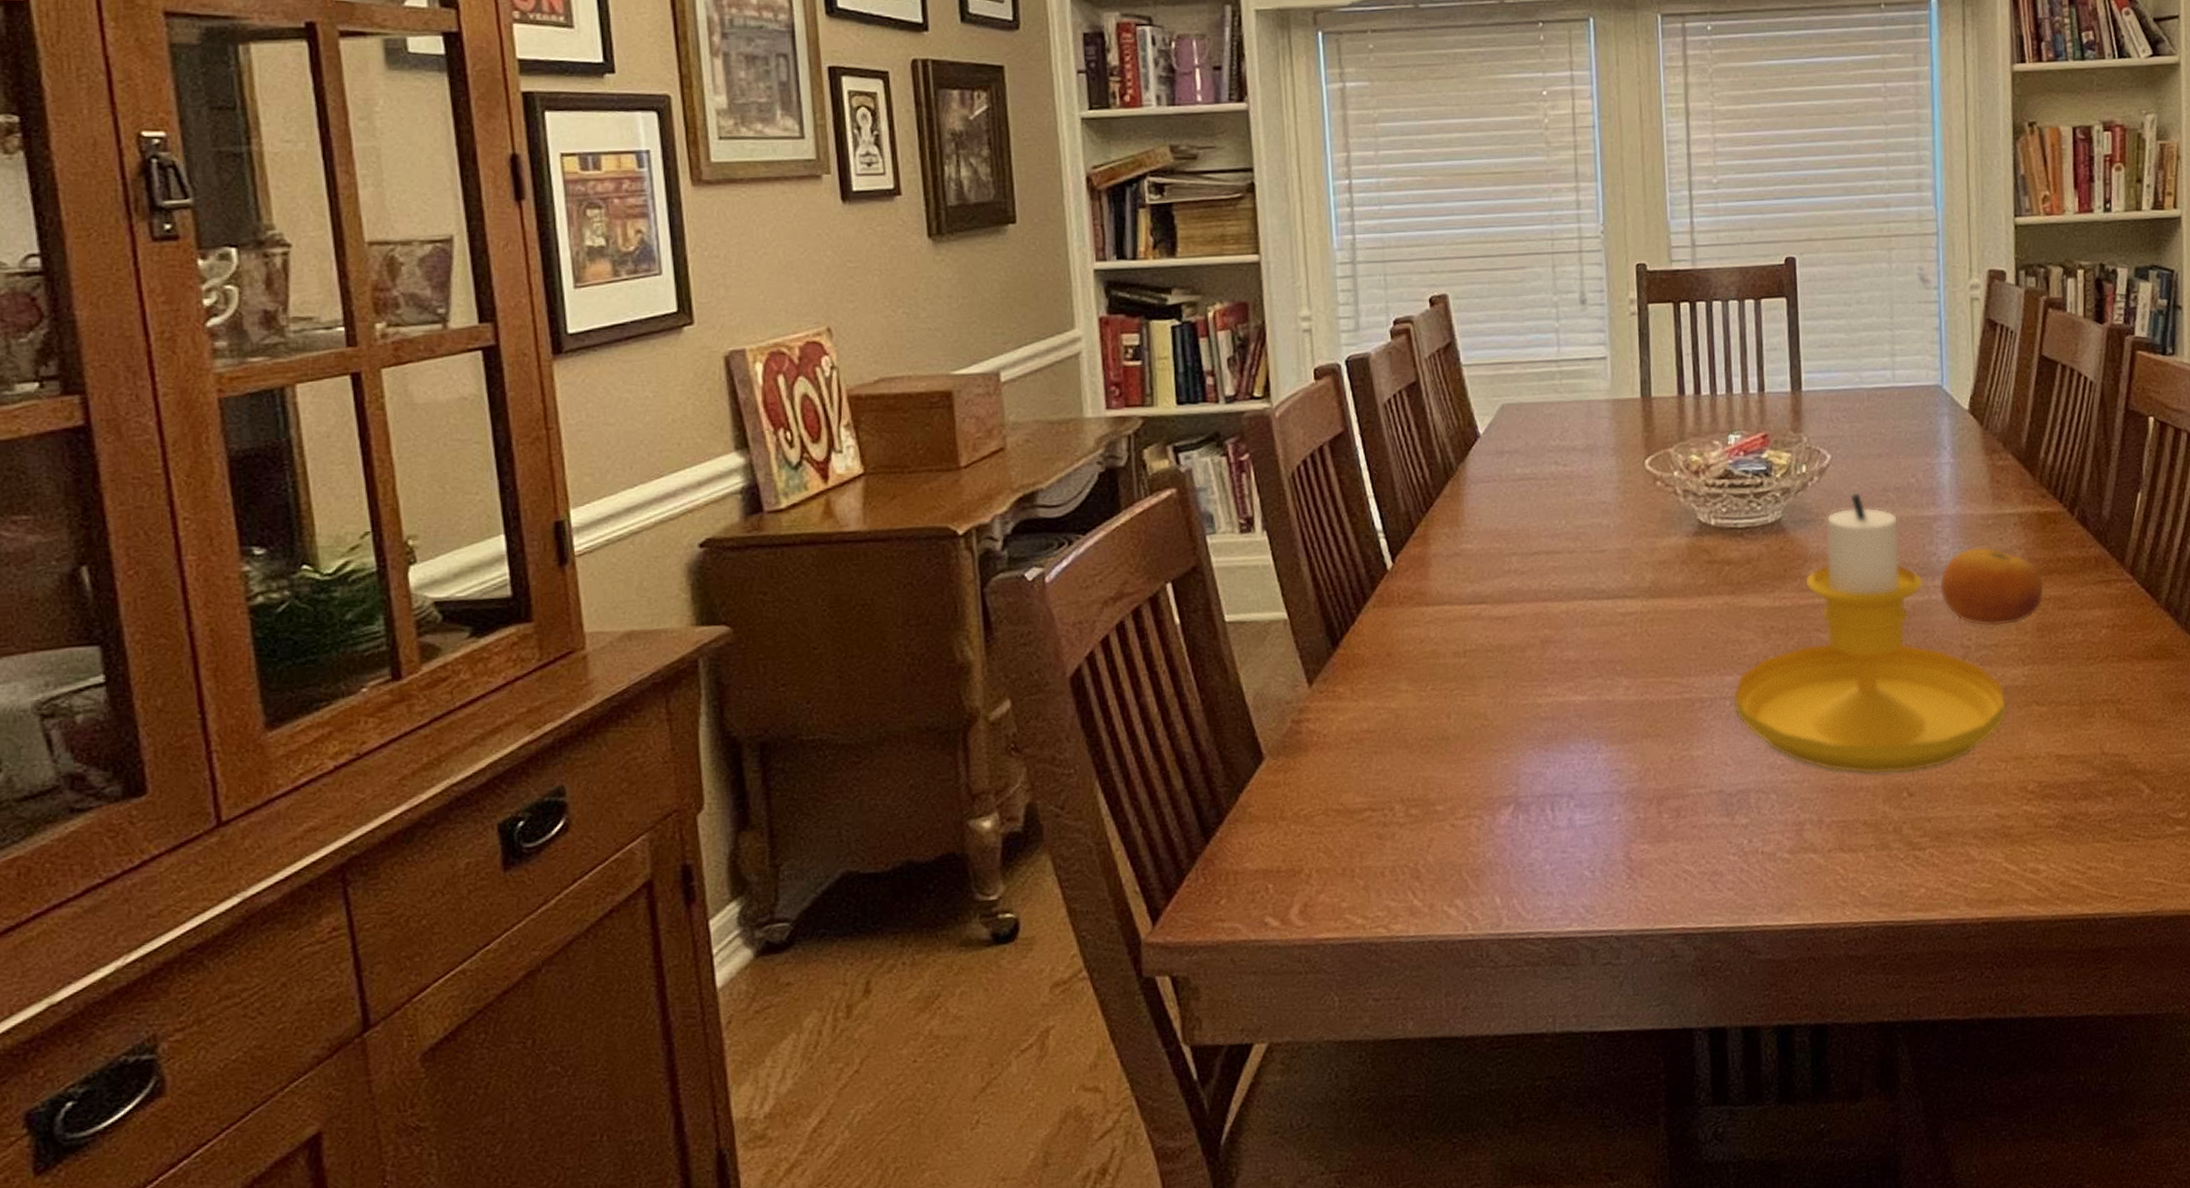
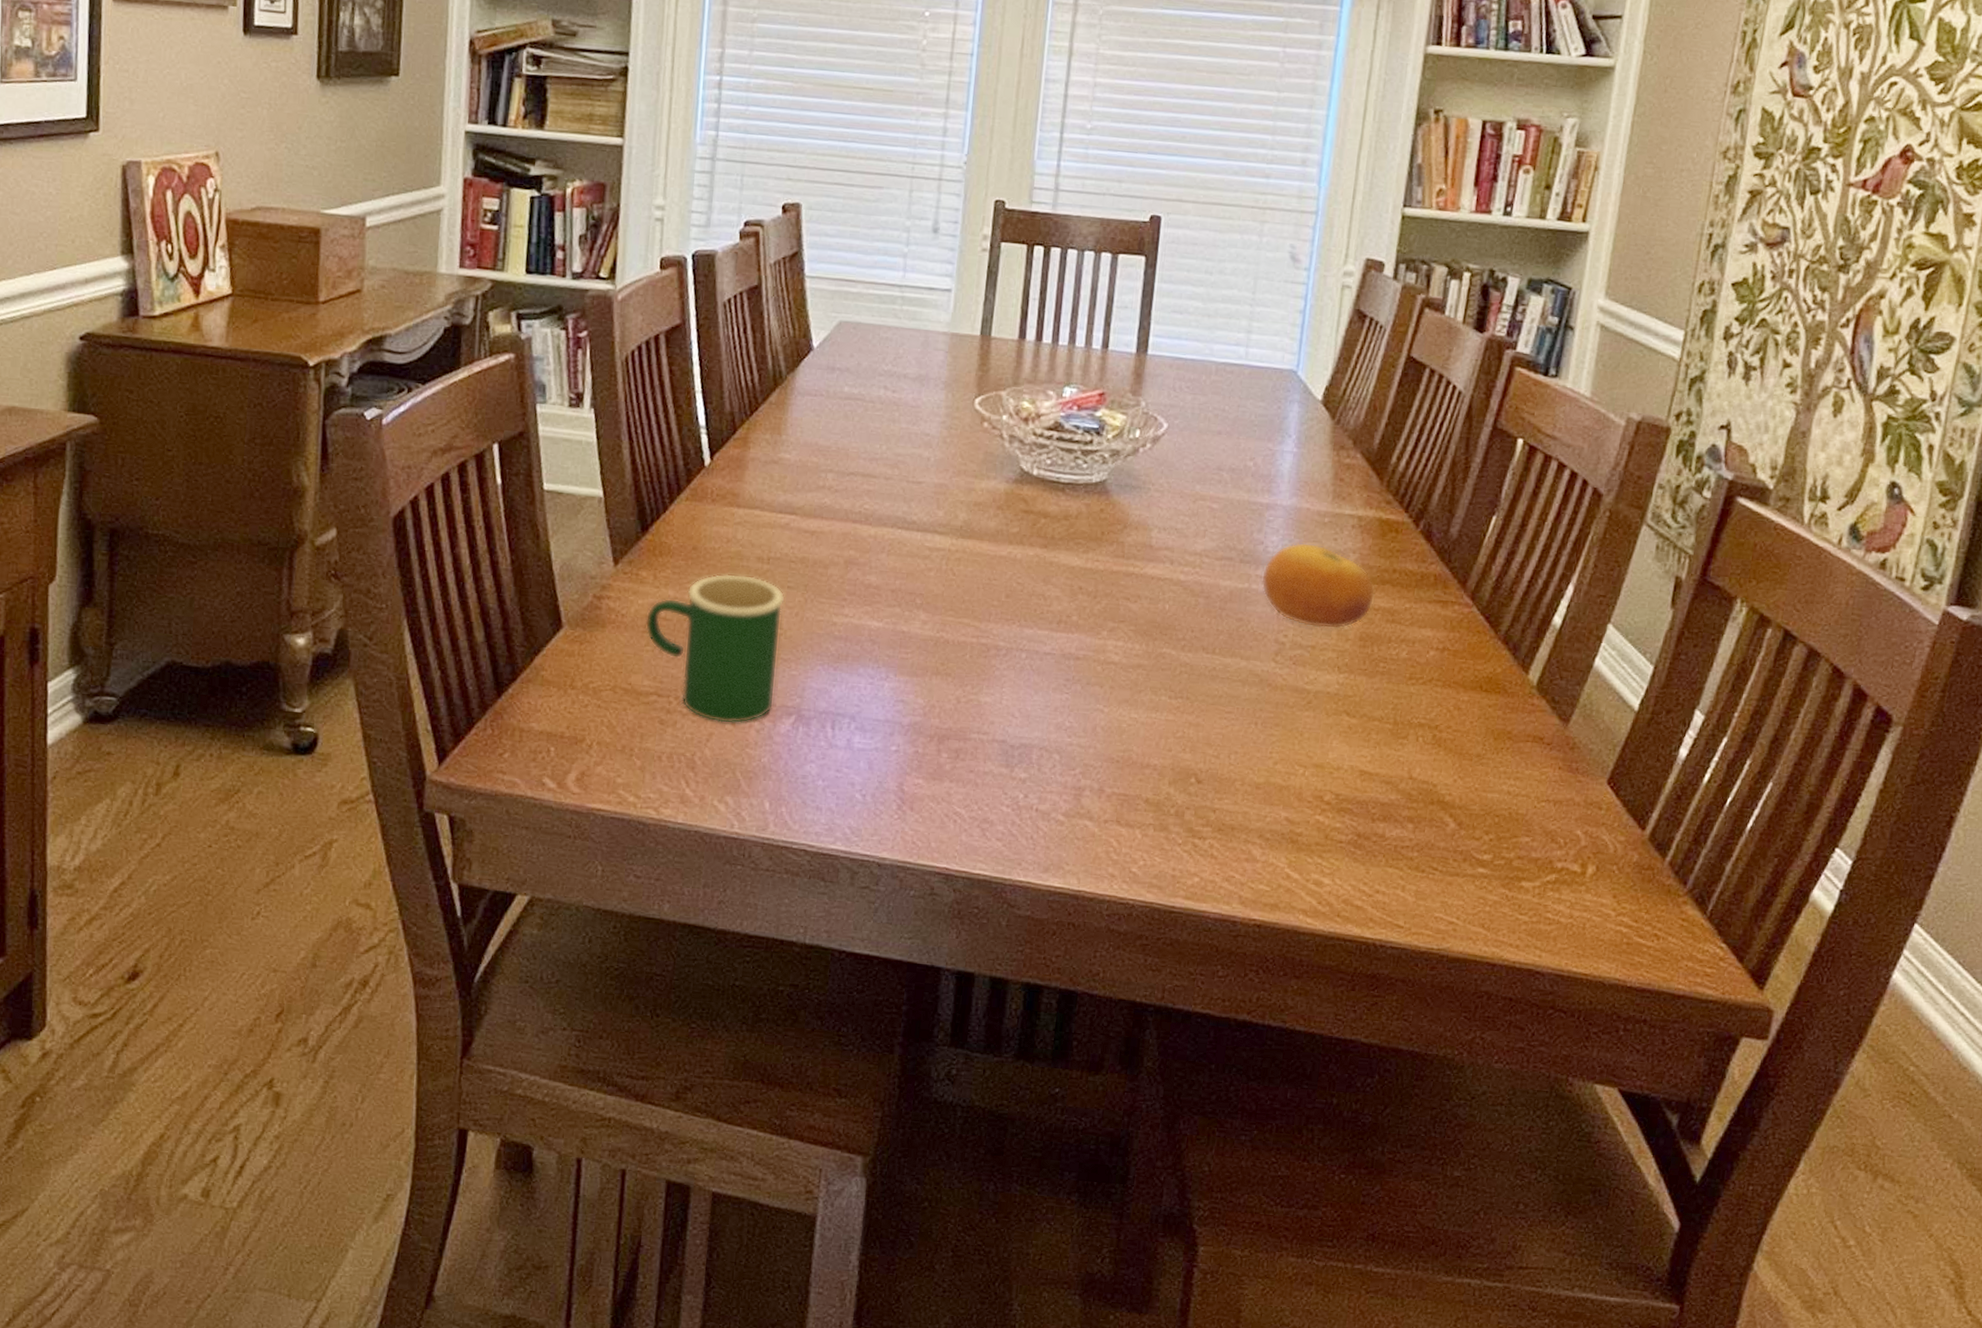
mug: none [1348,671,1491,827] -> present [645,573,785,724]
candlestick: present [1732,492,2008,775] -> none [1028,466,1315,759]

